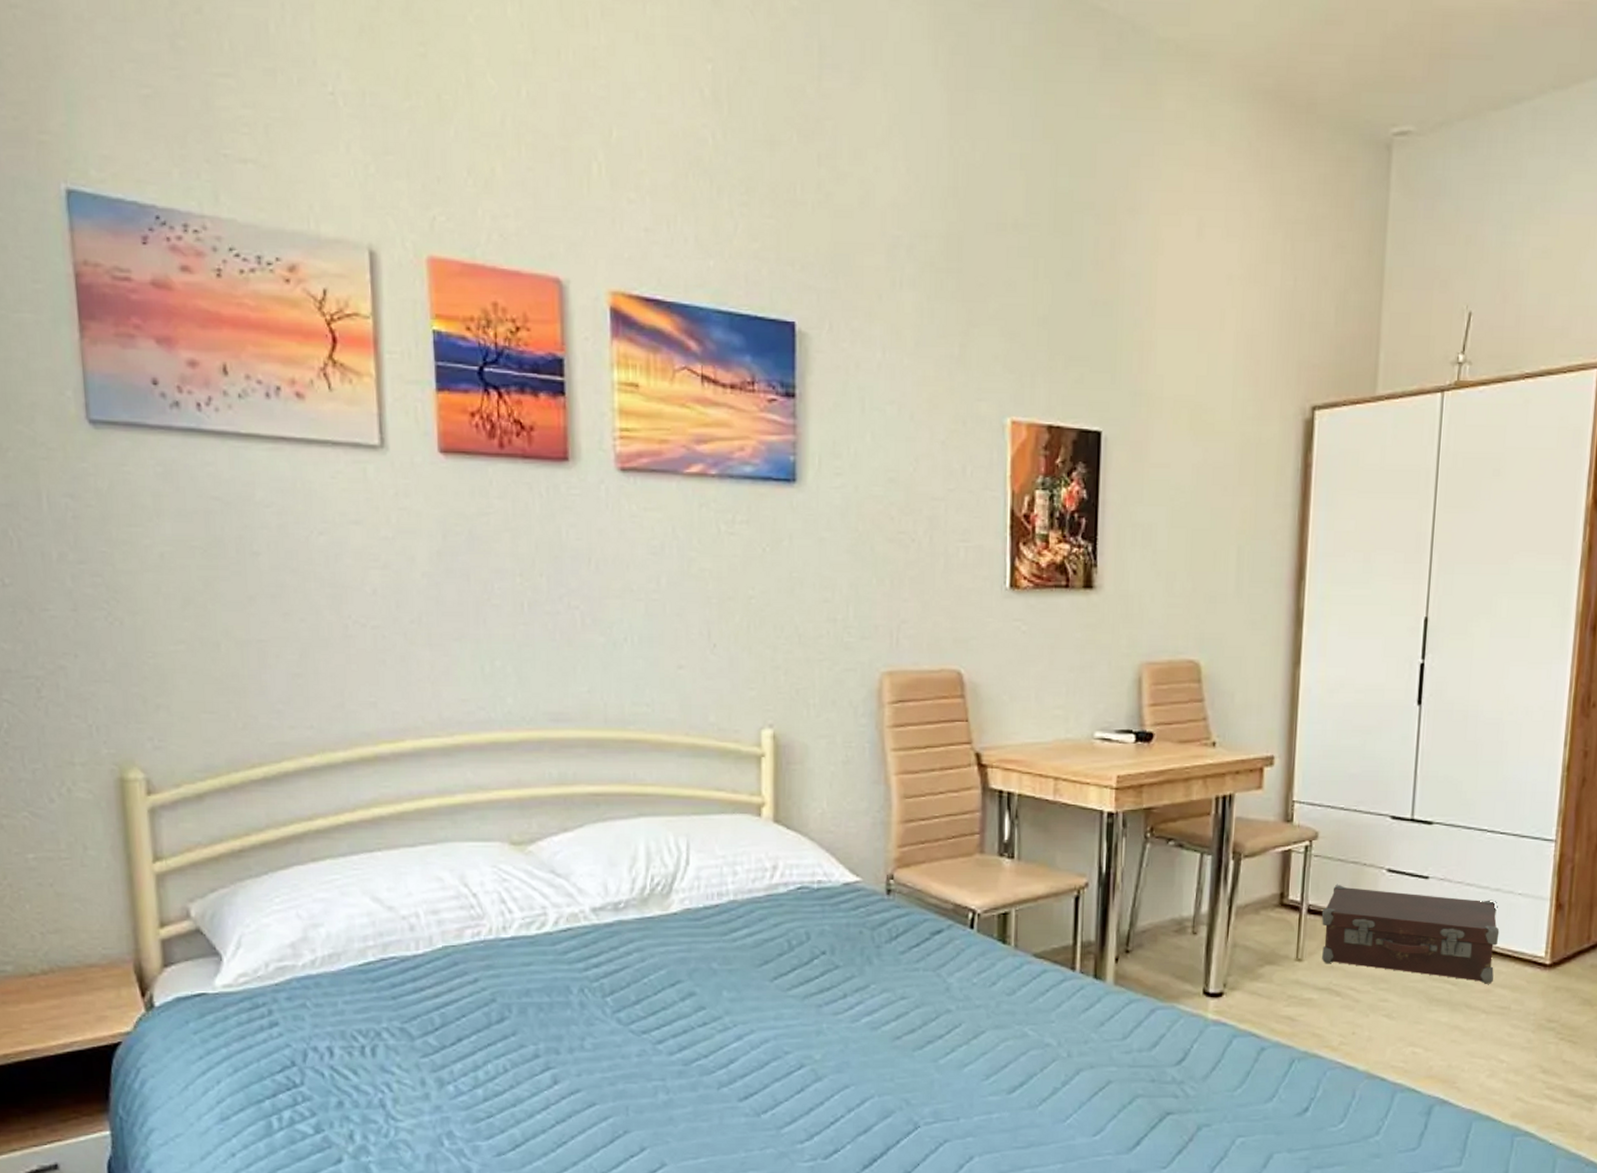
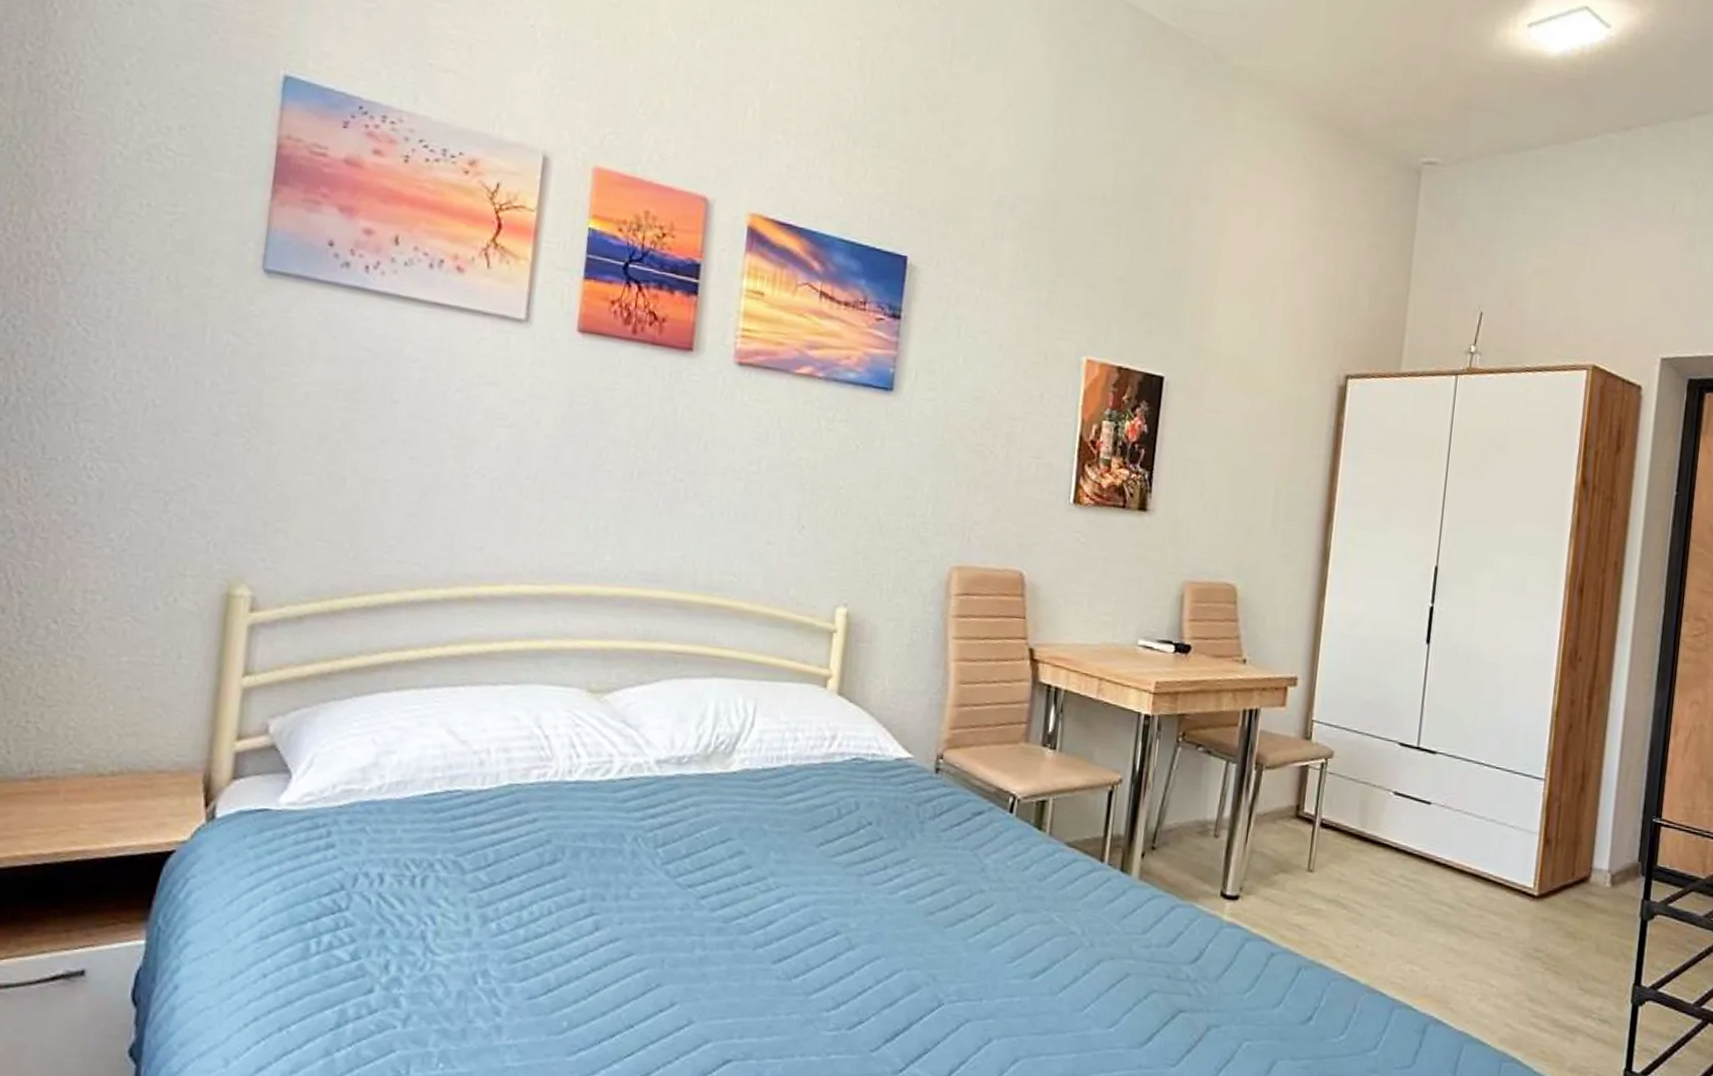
suitcase: present [1321,885,1500,984] -> none [1331,802,1493,910]

